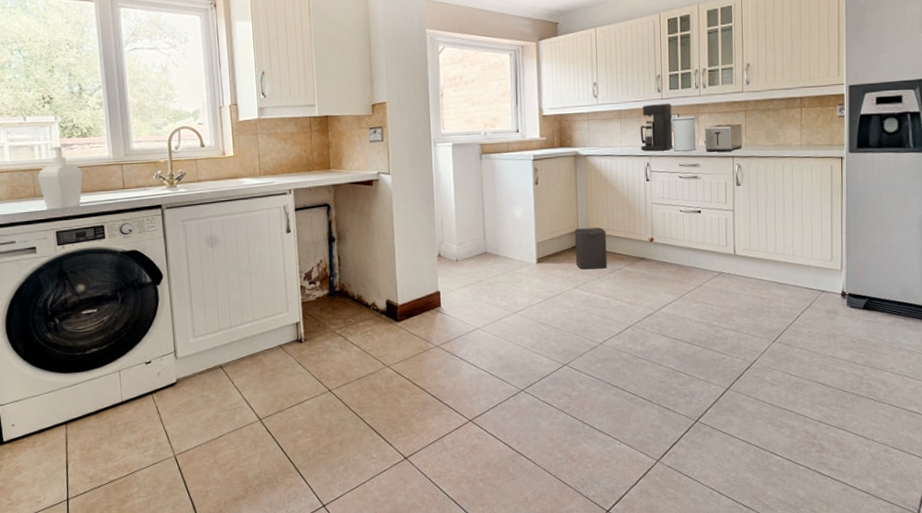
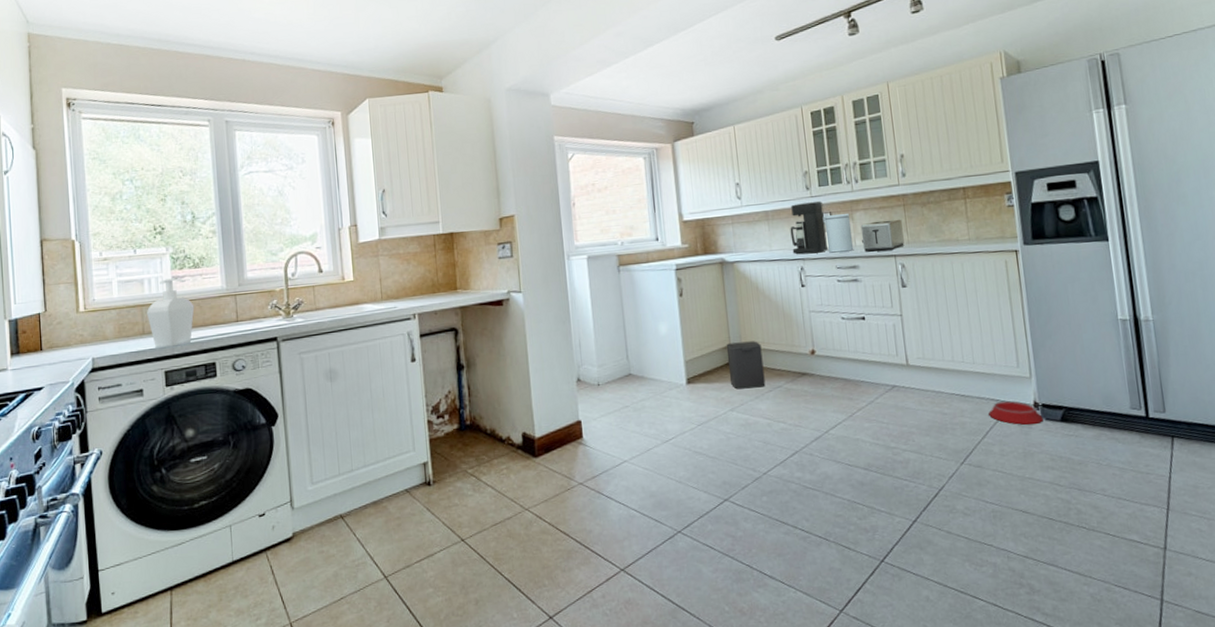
pet bowl: none [801,290,848,311] -> present [989,401,1043,425]

